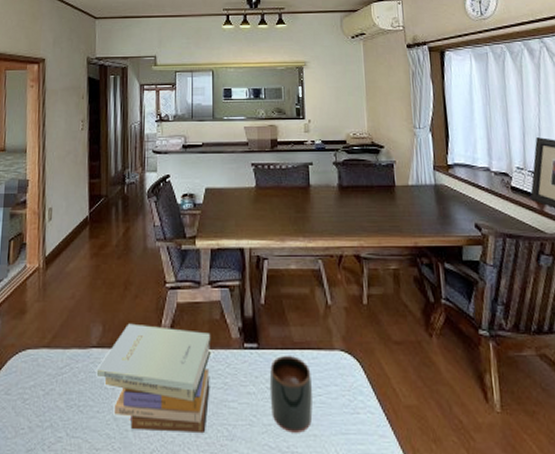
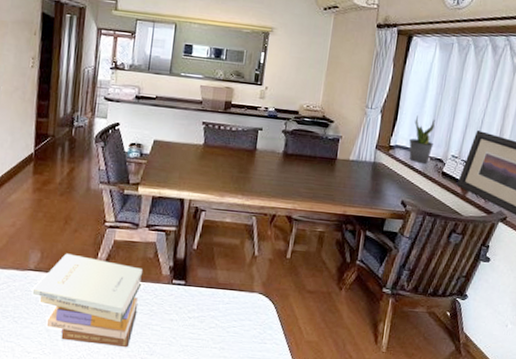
mug: present [269,354,313,433] -> none [189,292,230,354]
potted plant: none [467,130,494,179] -> present [409,116,435,164]

